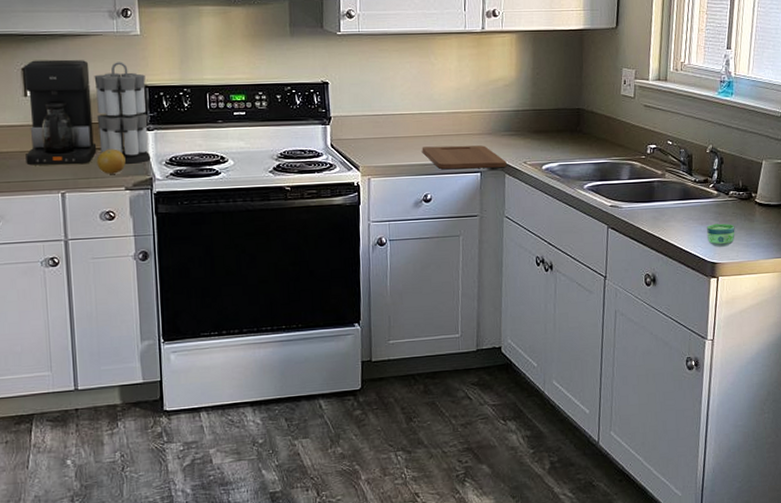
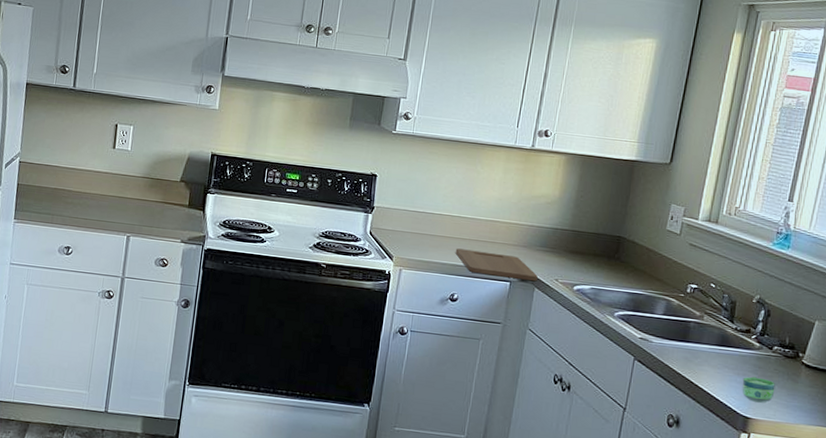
coffee maker: present [23,59,97,166] -> none [103,119,171,215]
spice rack: present [94,62,151,164] -> none [166,130,216,221]
fruit: present [96,149,126,174] -> none [161,204,186,227]

